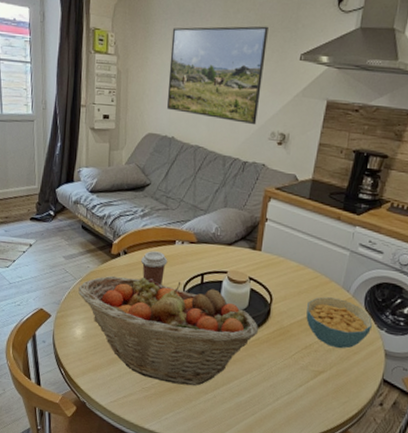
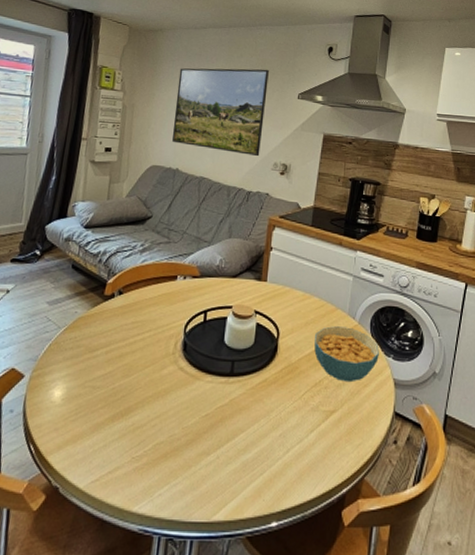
fruit basket: present [78,275,258,386] -> none [61,320,265,447]
coffee cup: present [141,251,168,285] -> none [138,289,168,327]

